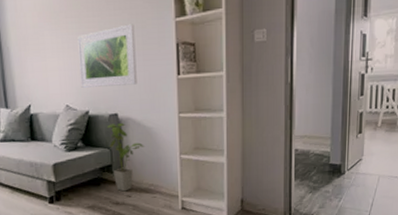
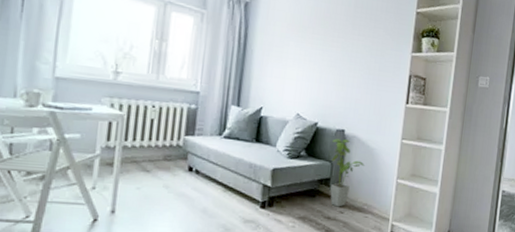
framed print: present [77,24,137,88] -> none [314,50,374,106]

